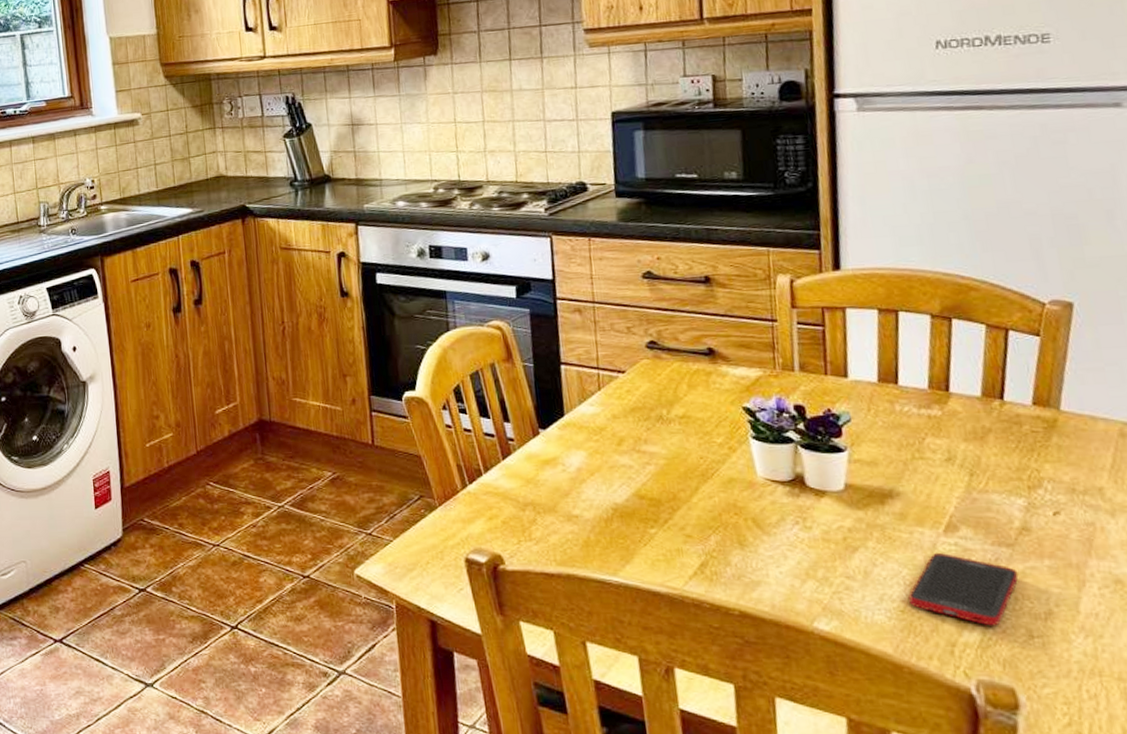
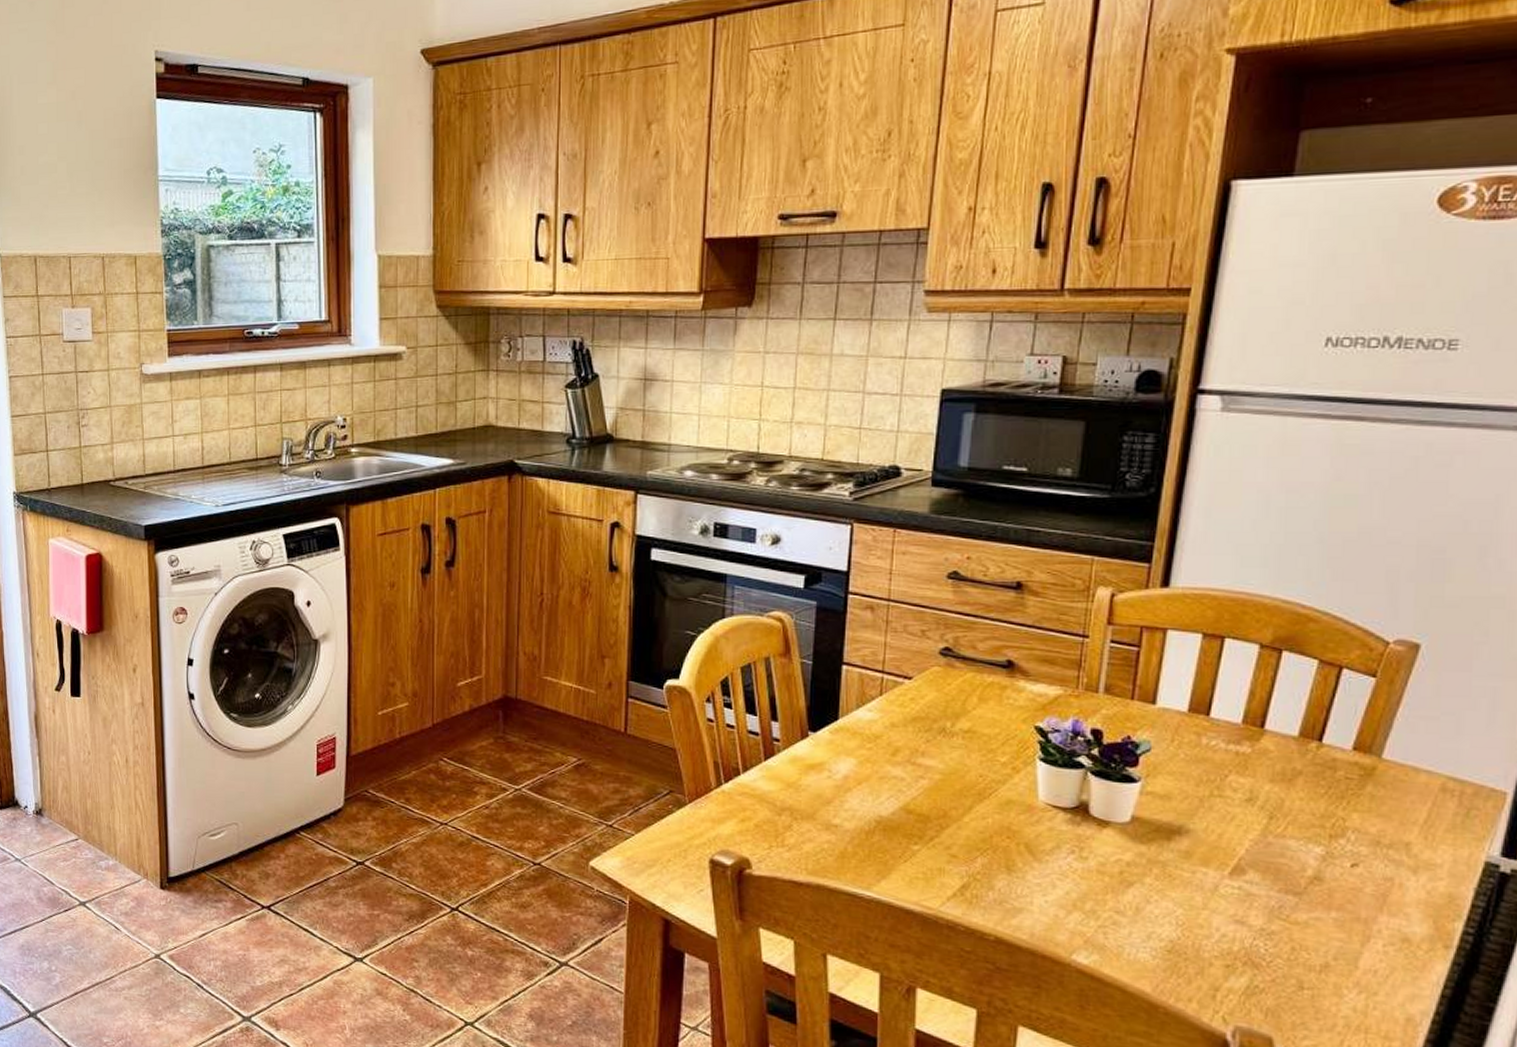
cell phone: present [908,552,1019,626] -> none [1178,894,1300,974]

